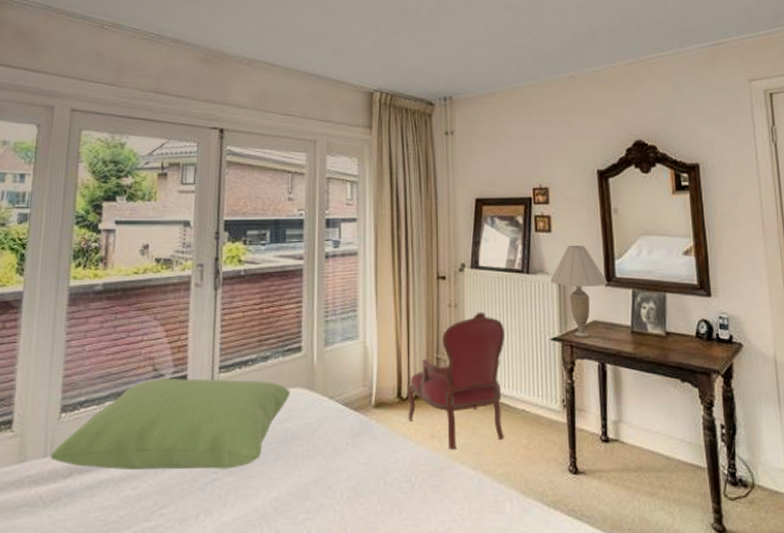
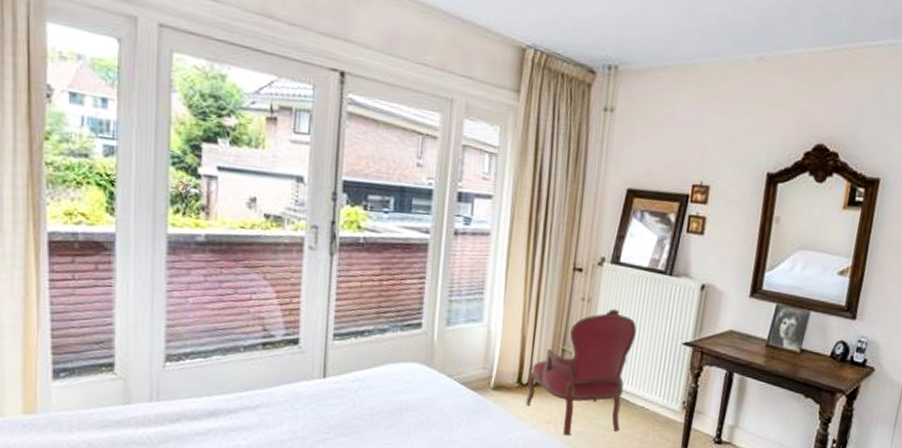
cushion: present [50,378,291,471] -> none [156,339,408,431]
table lamp: present [550,245,608,338] -> none [692,251,753,346]

